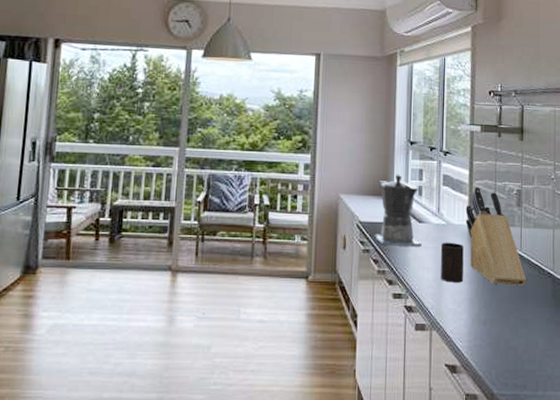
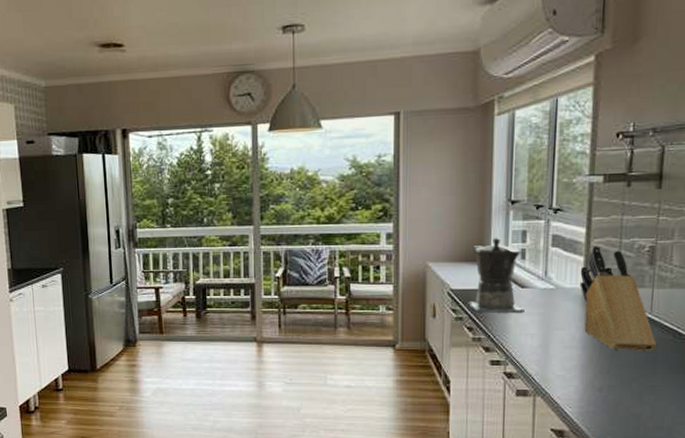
cup: present [440,242,464,283] -> none [547,307,577,349]

